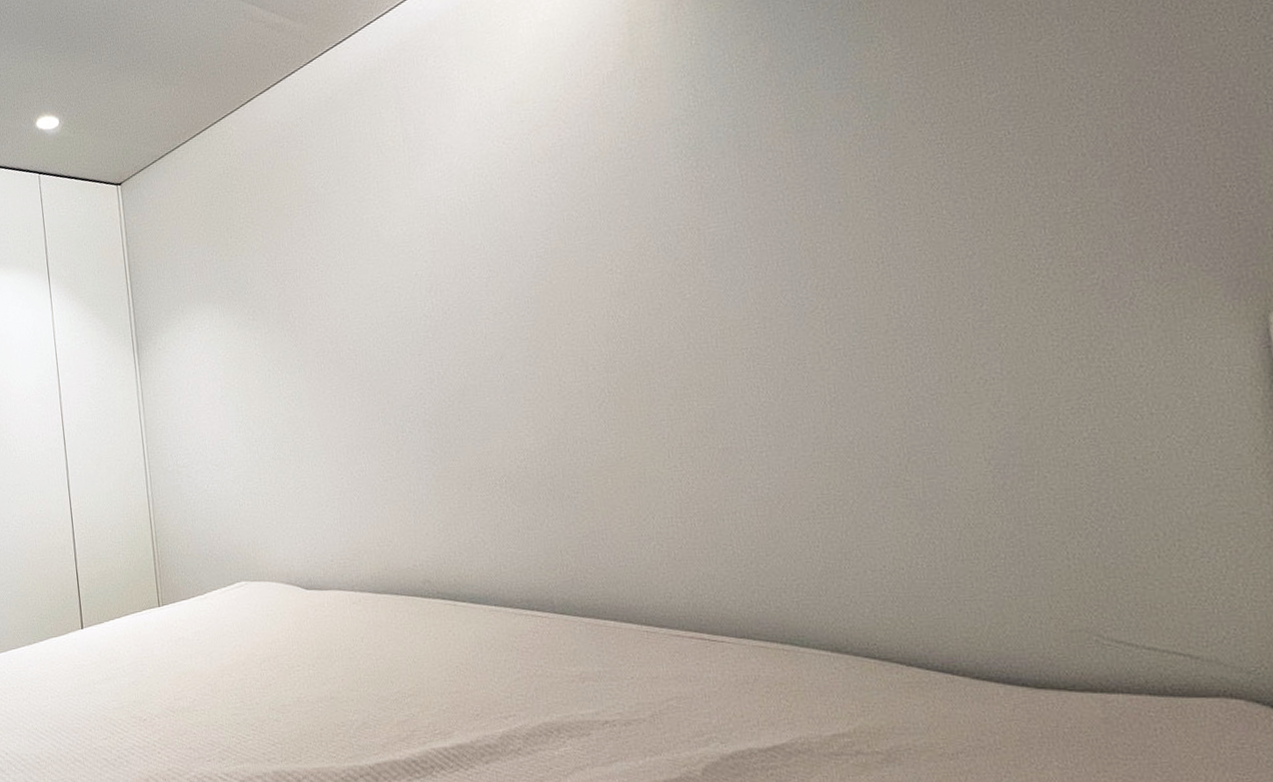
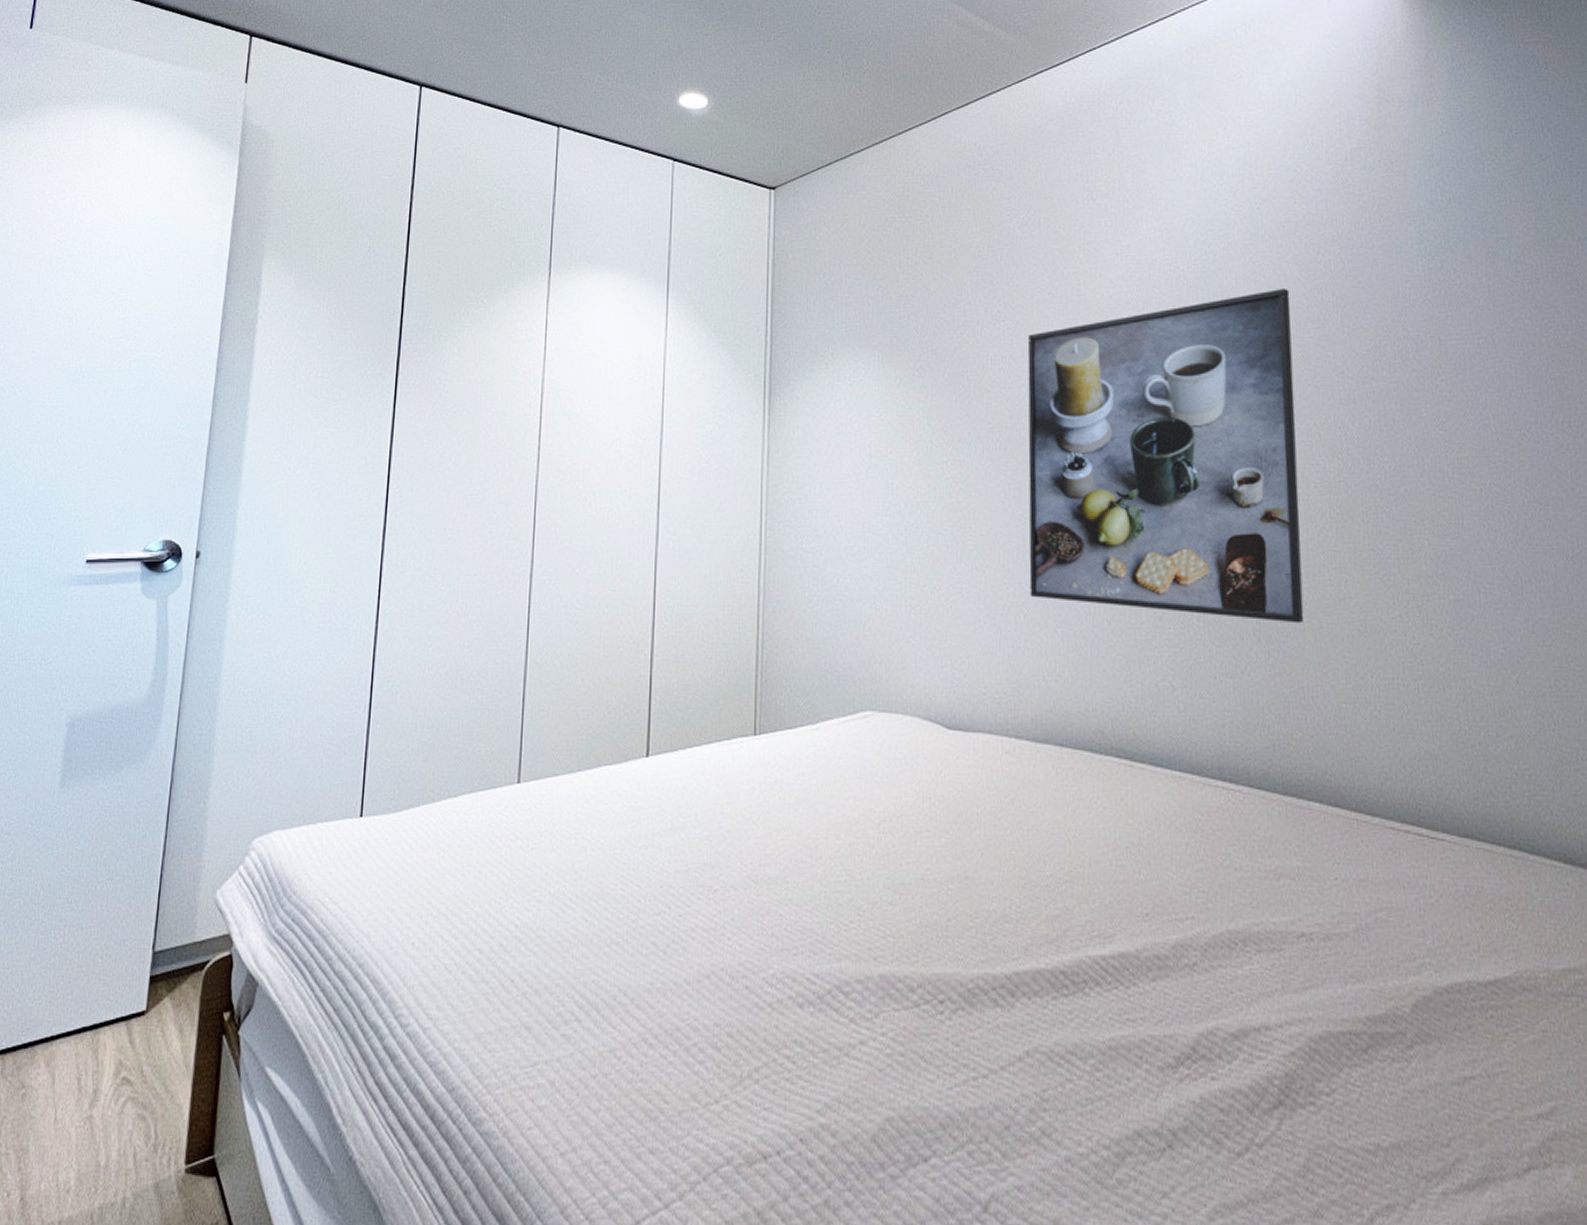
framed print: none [339,204,592,484] -> present [1027,287,1305,624]

